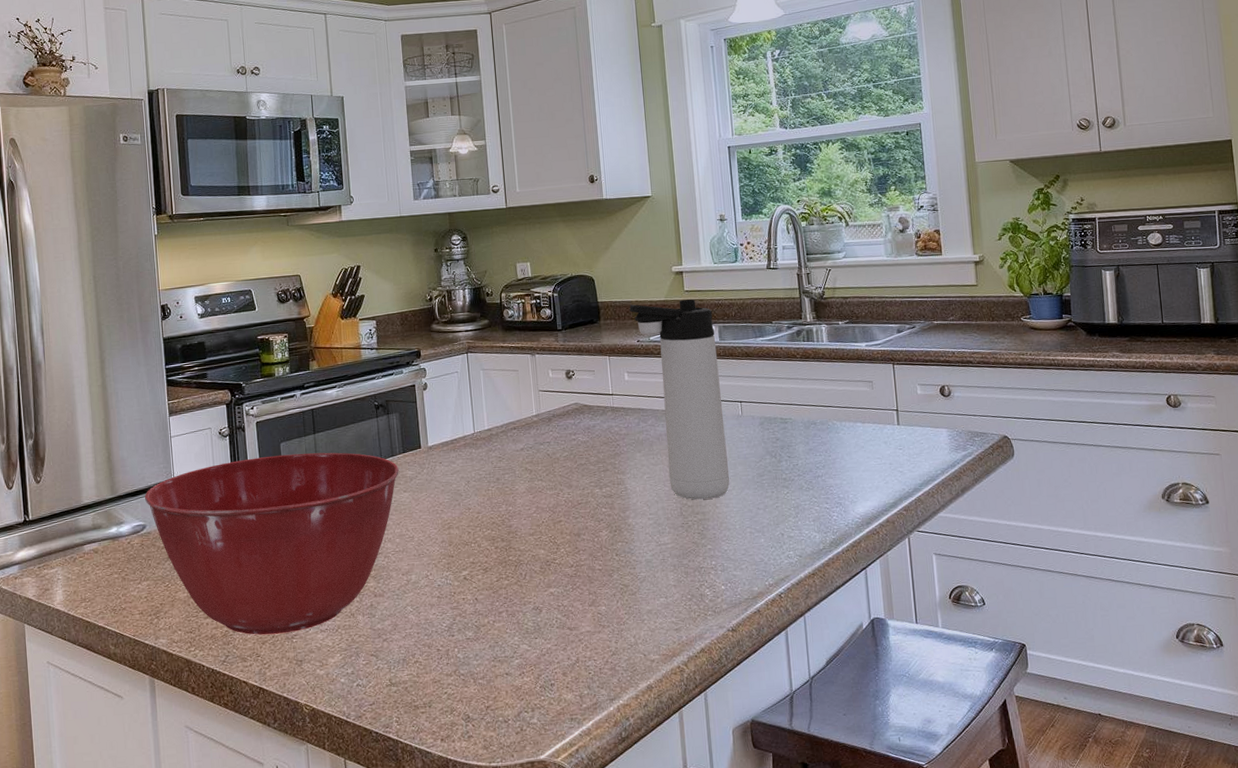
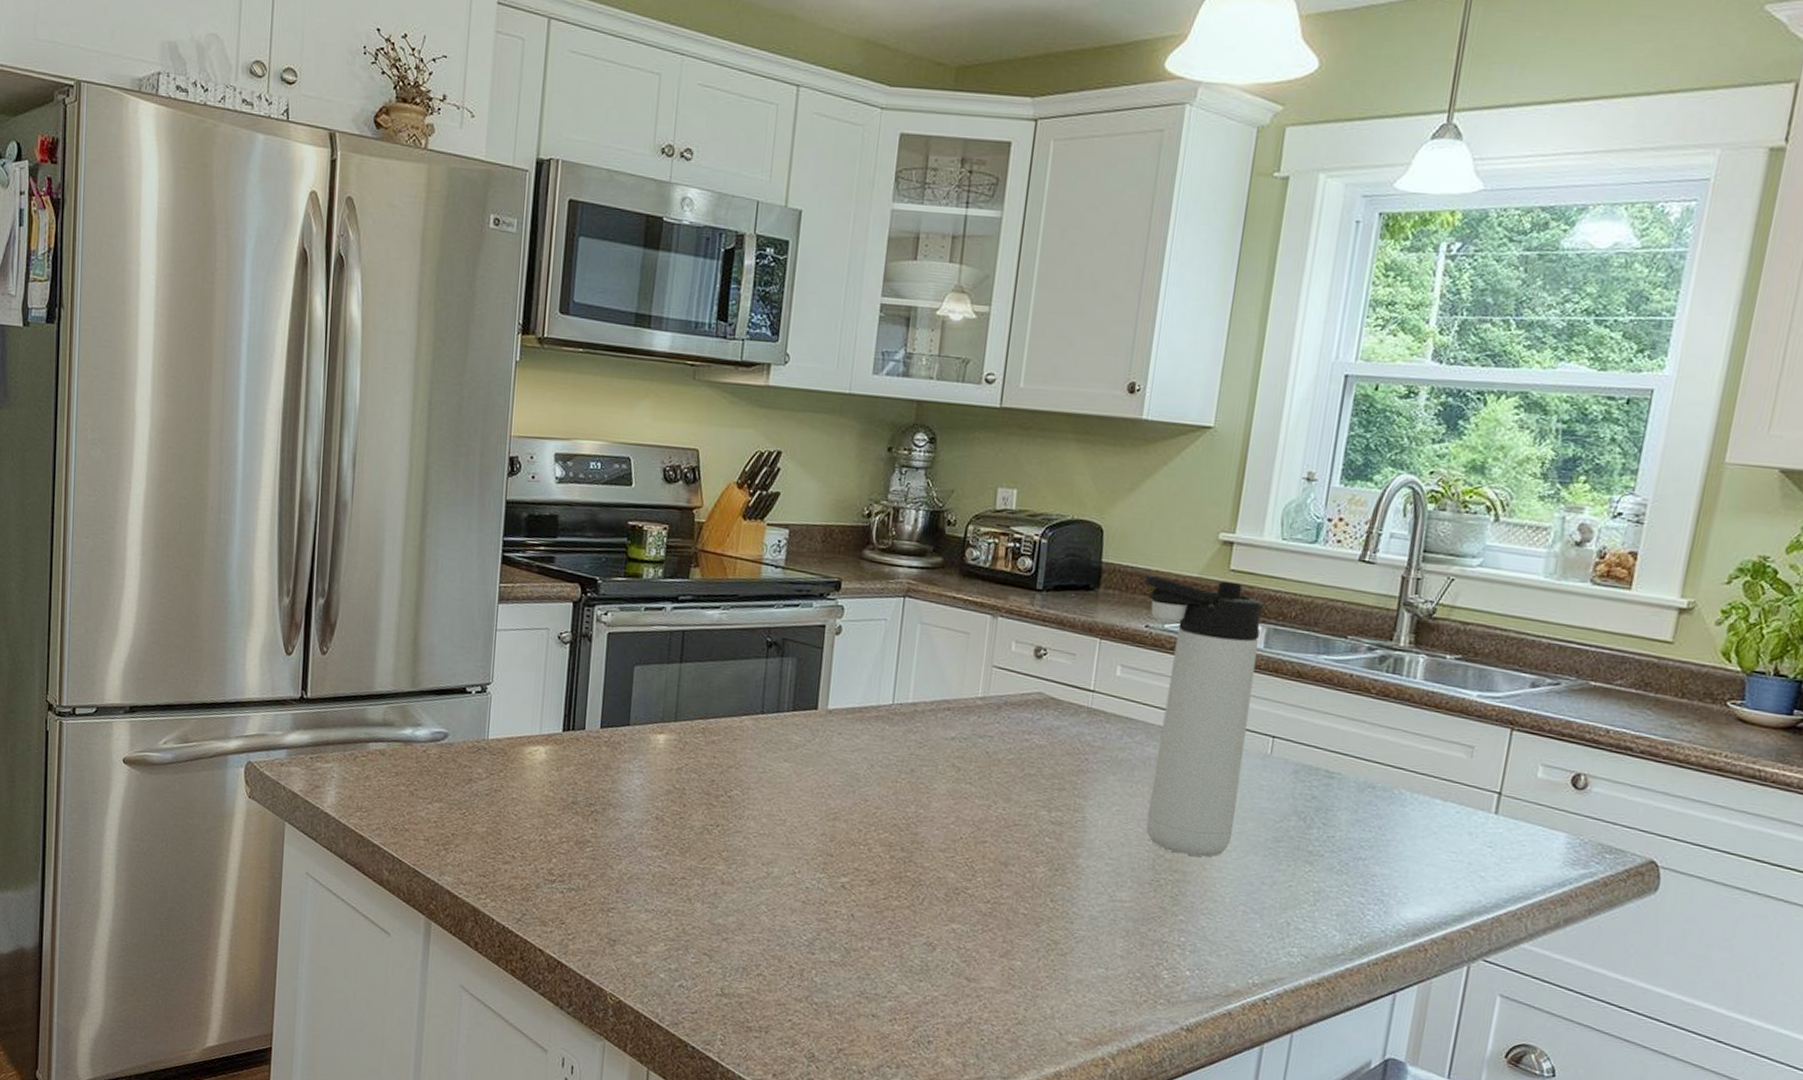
mixing bowl: present [144,452,399,635] -> none [451,676,783,905]

